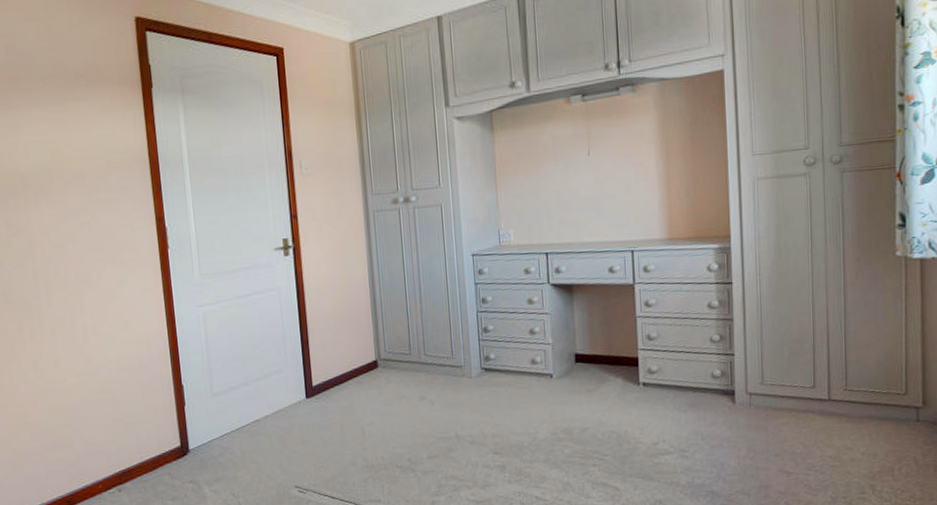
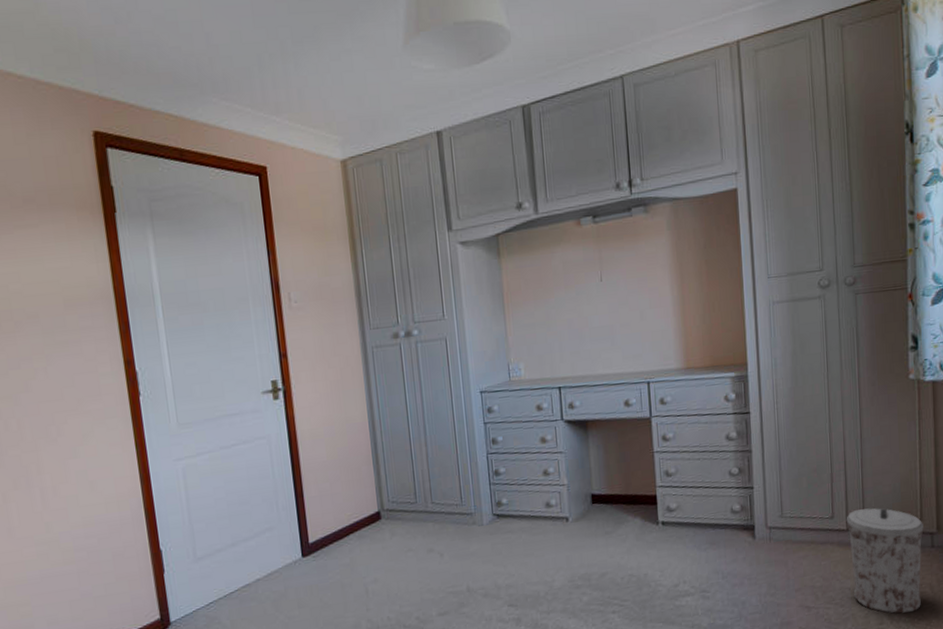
trash can: none [828,380,909,485] -> present [846,508,924,614]

